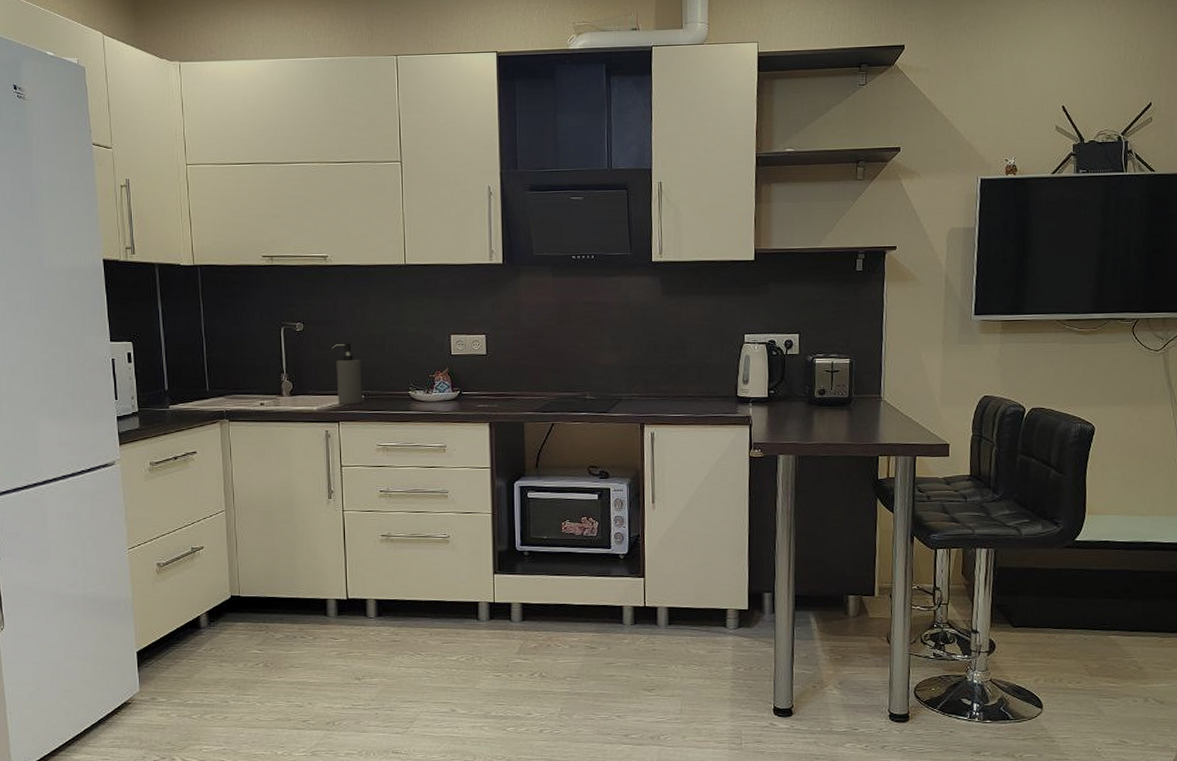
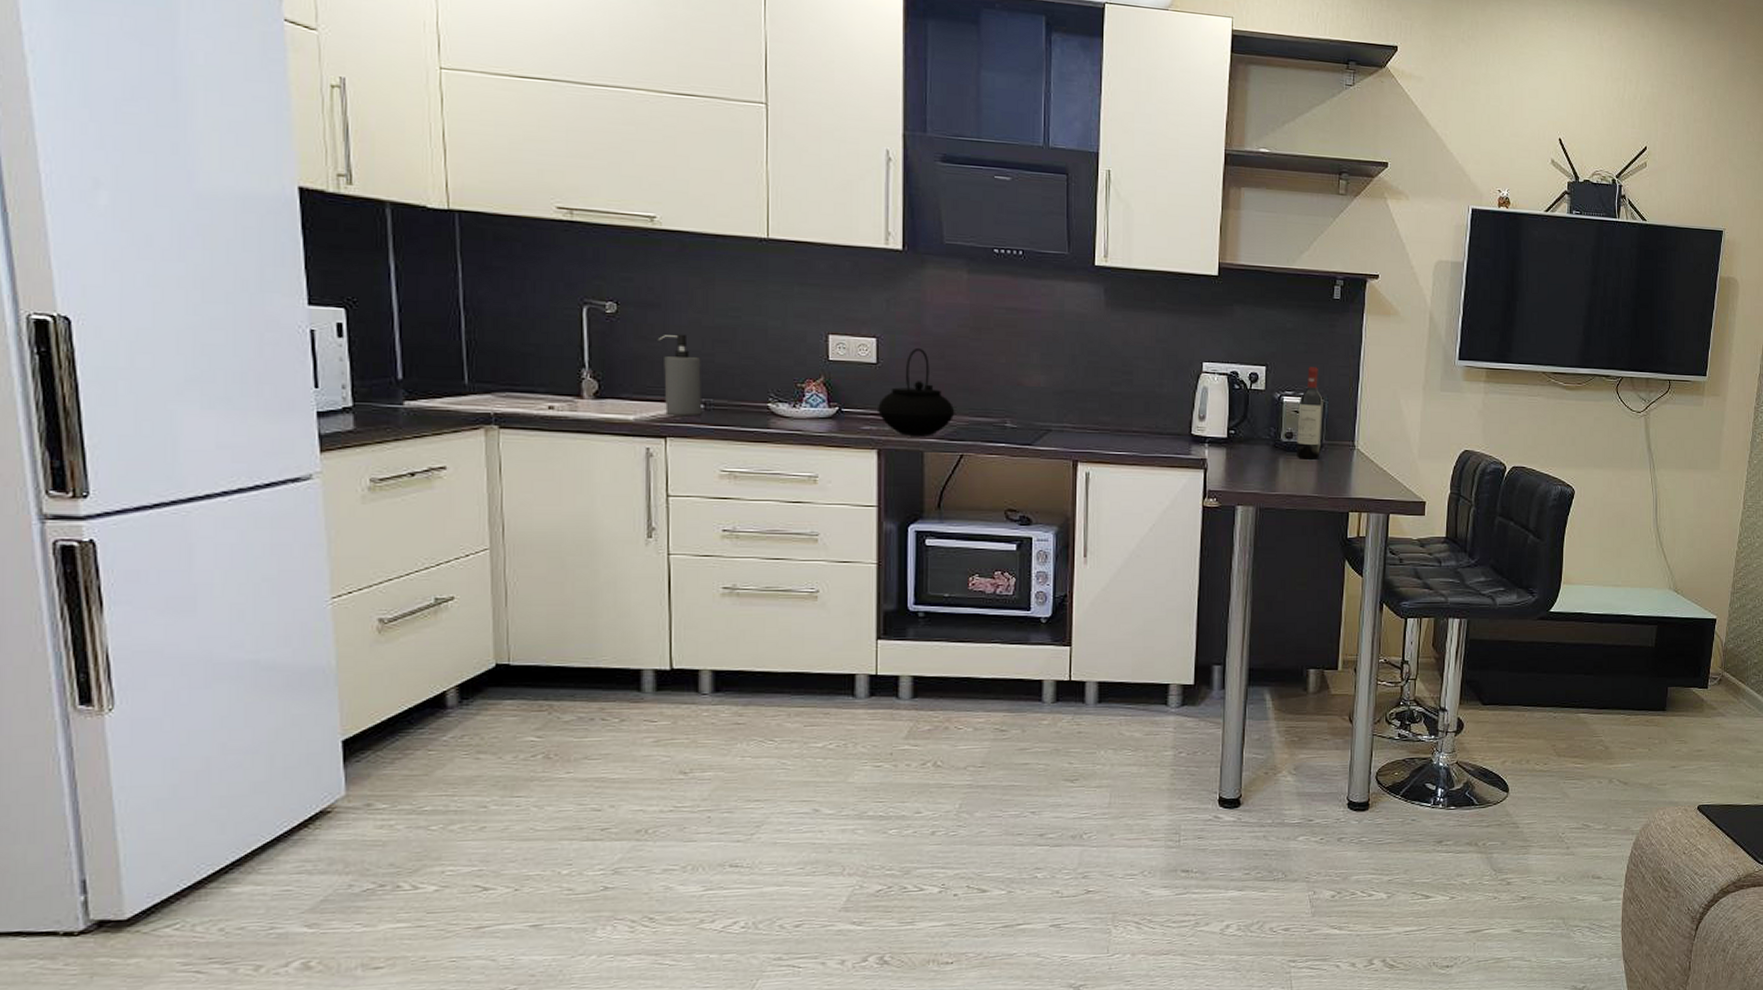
teapot: none [488,340,547,411] -> present [878,347,955,436]
wine bottle: none [829,331,851,412] -> present [1297,367,1323,460]

